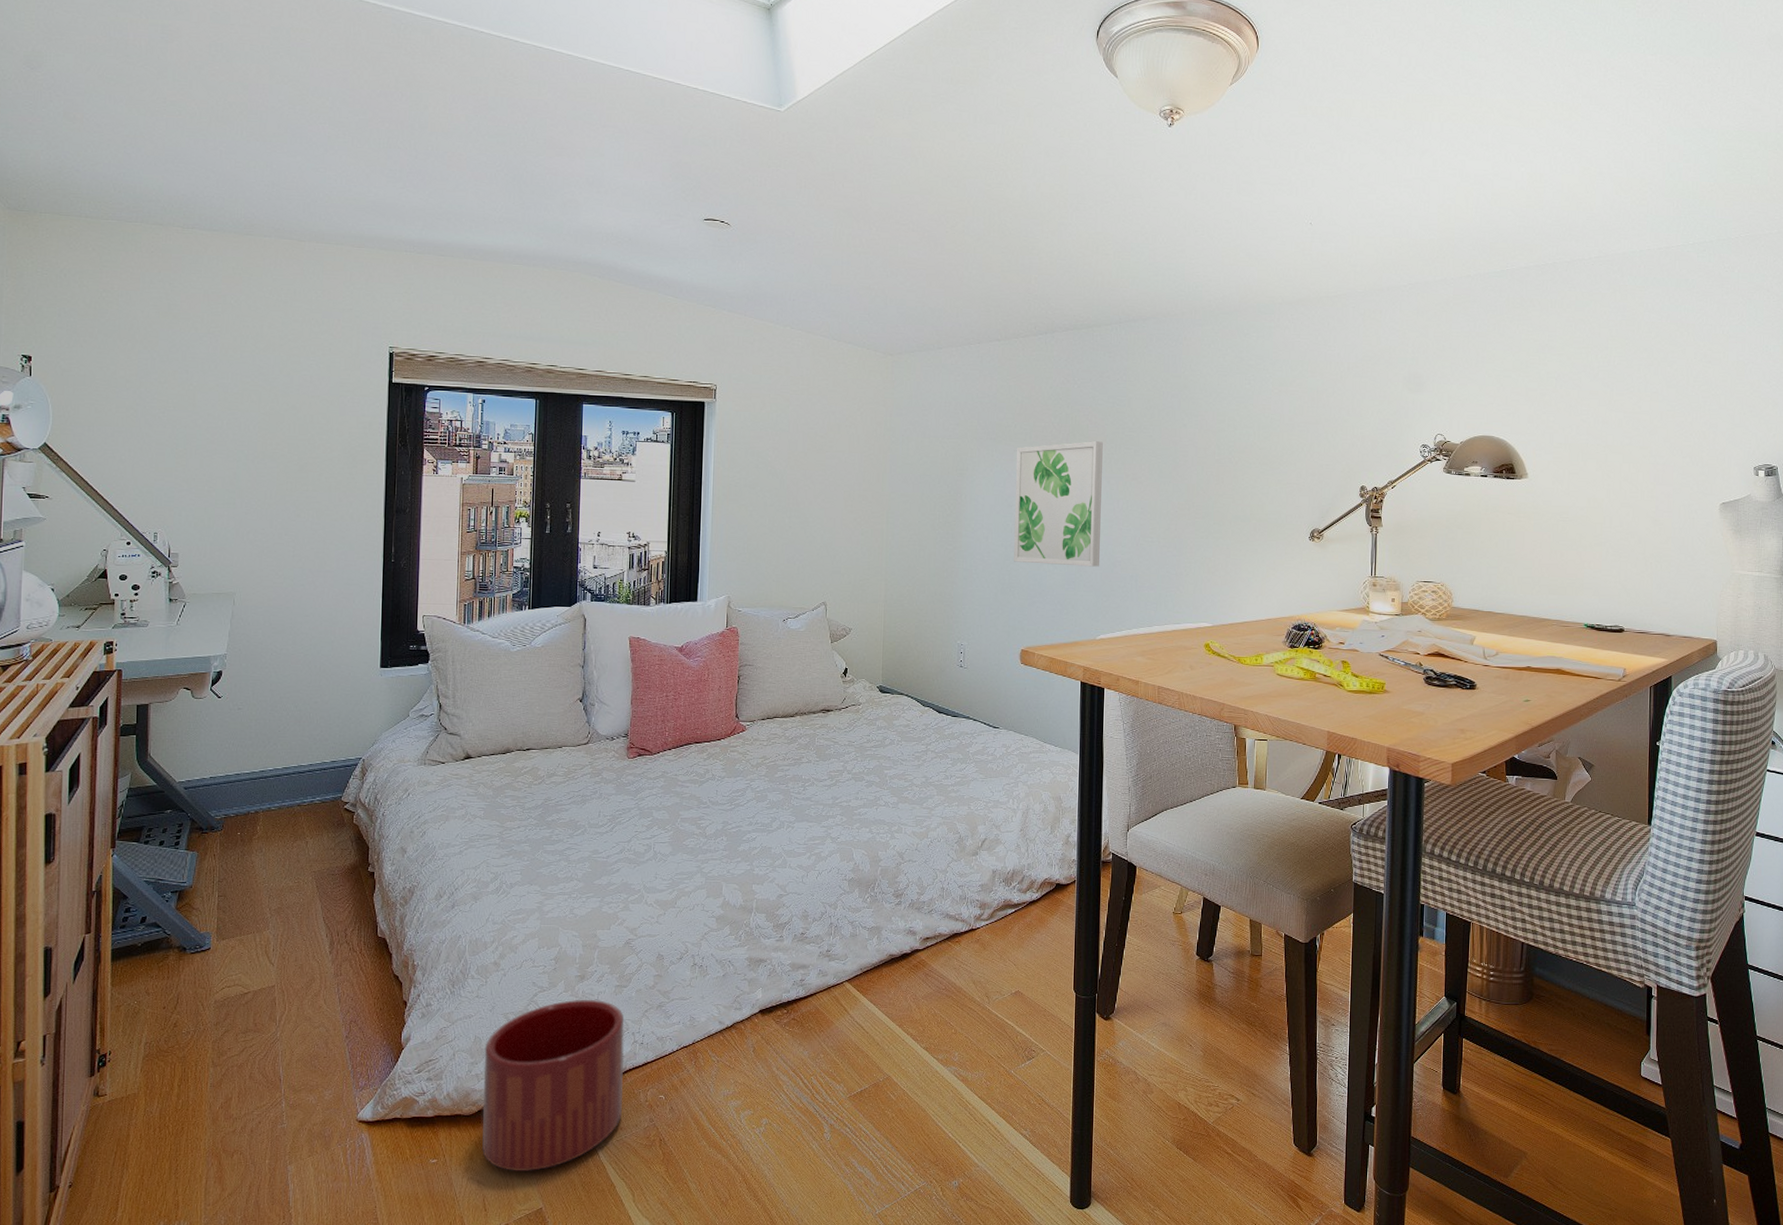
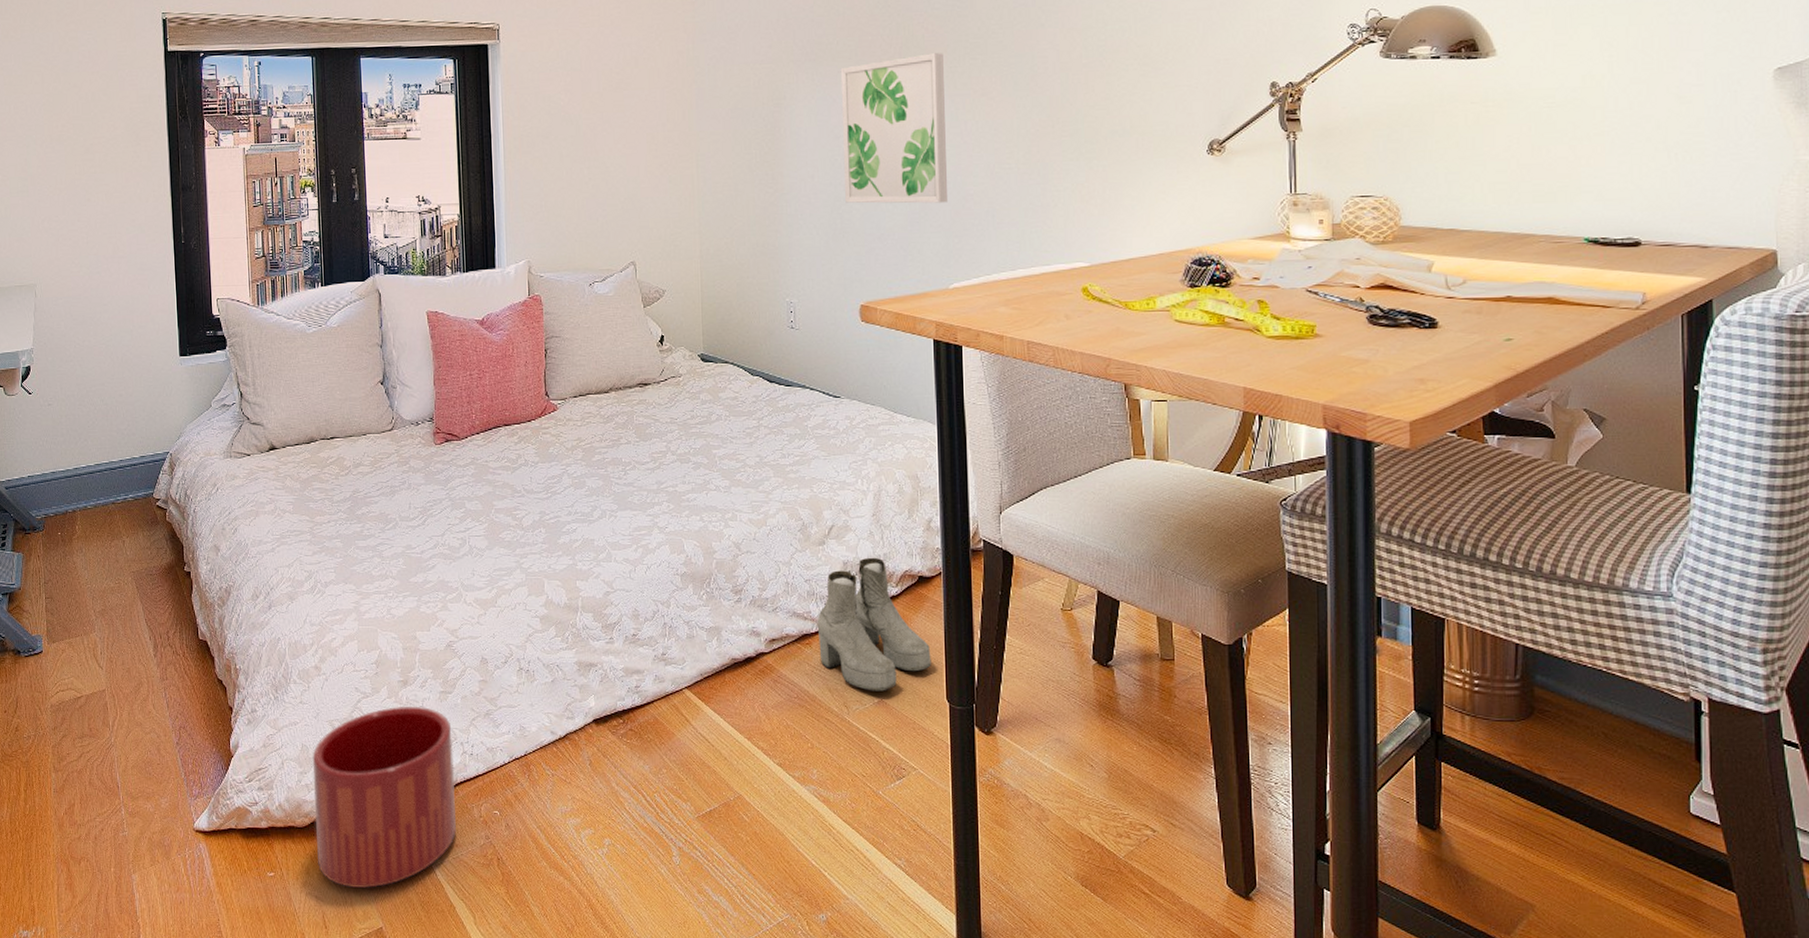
boots: none [966,866,1063,983] -> present [817,557,932,691]

